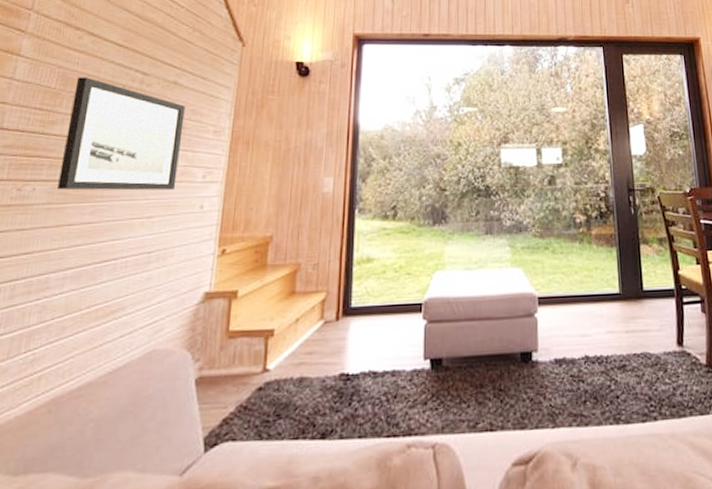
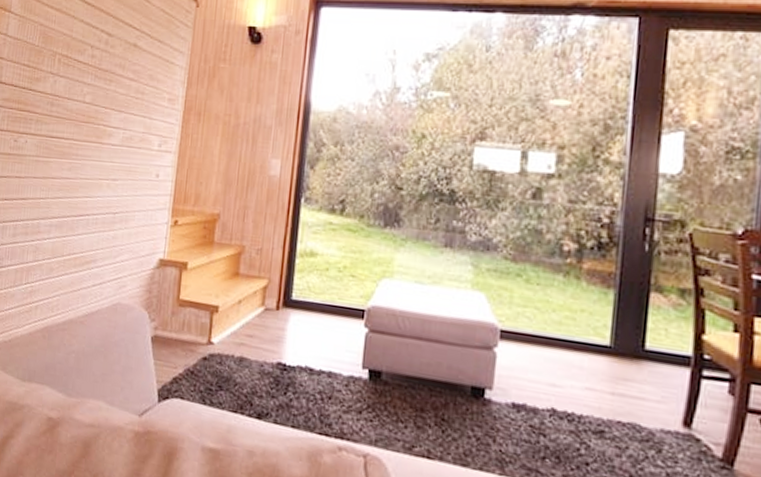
wall art: present [57,77,185,191] -> none [43,36,144,155]

